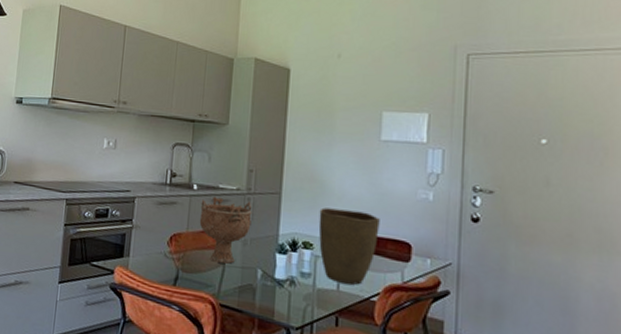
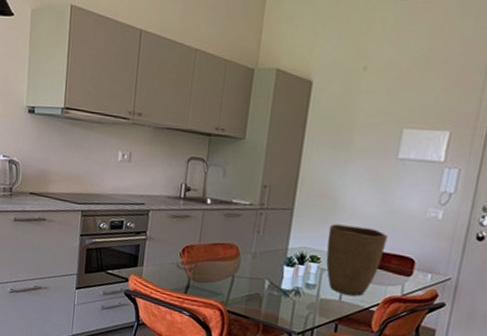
decorative bowl: present [199,196,252,264] -> none [211,210,264,275]

